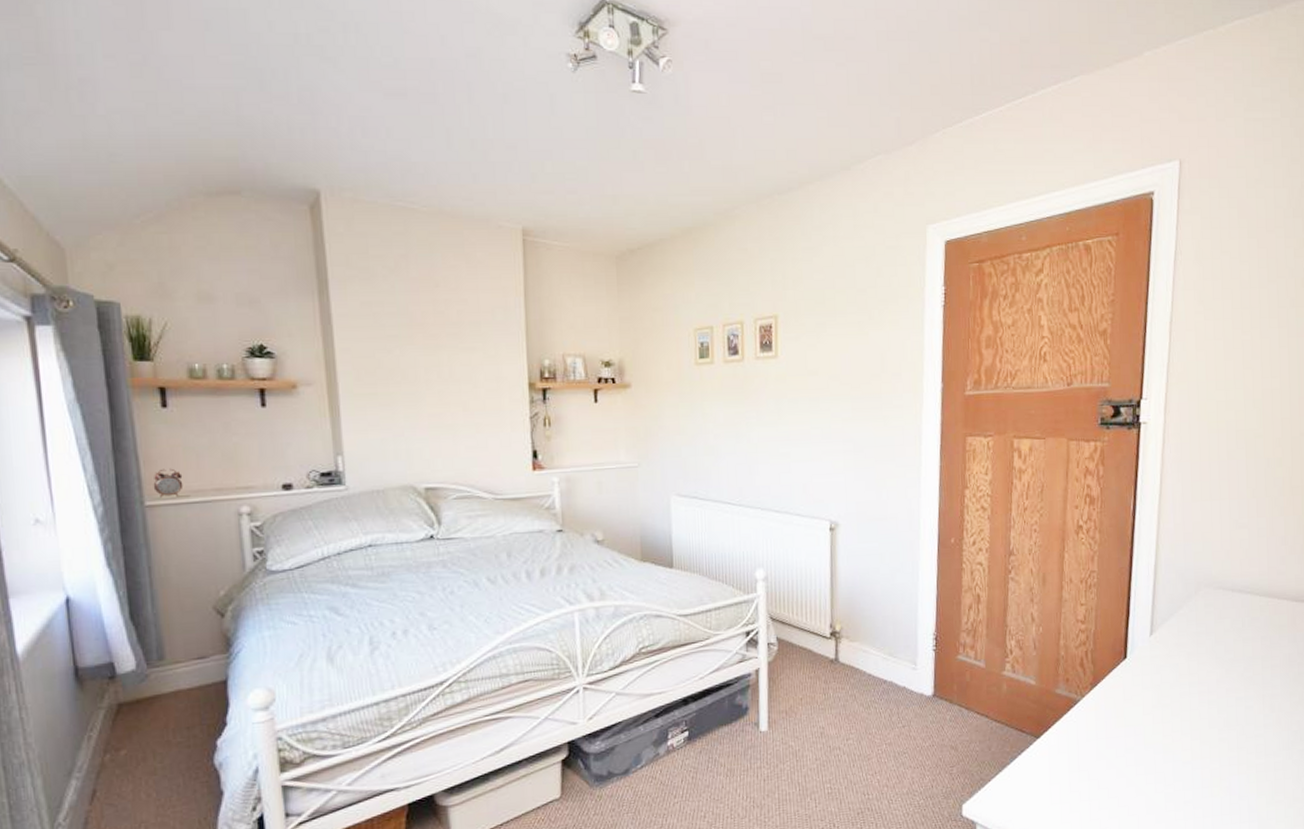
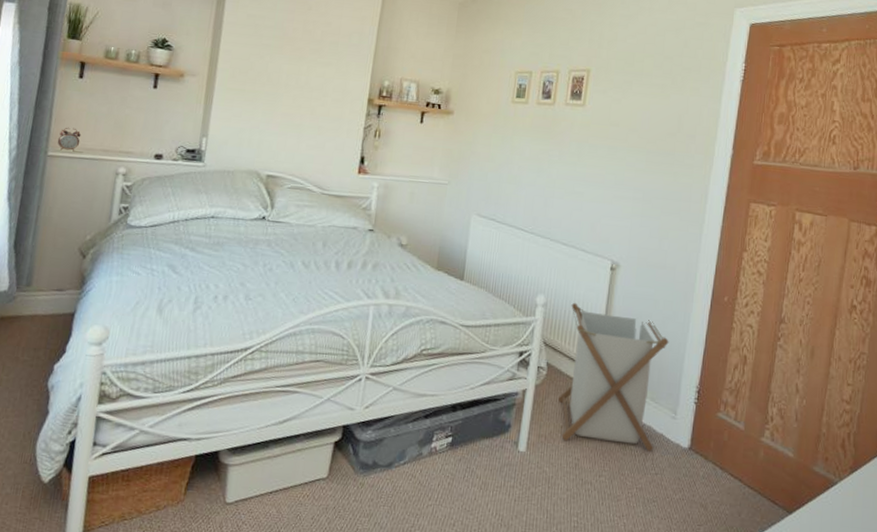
laundry basket: none [793,570,900,713] -> present [557,302,669,452]

